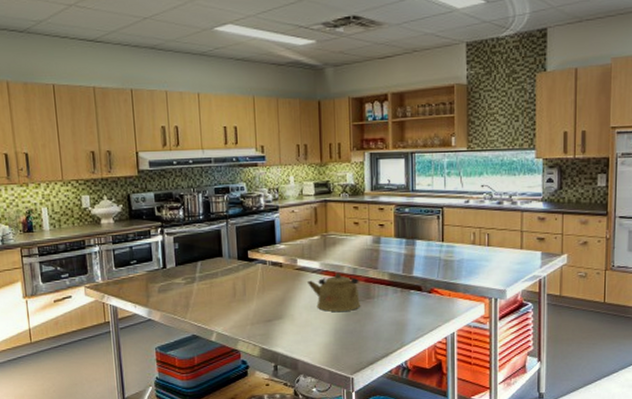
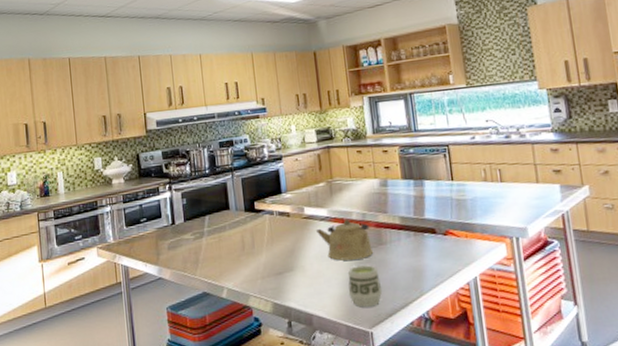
cup: none [334,317,366,355] -> present [348,265,383,308]

